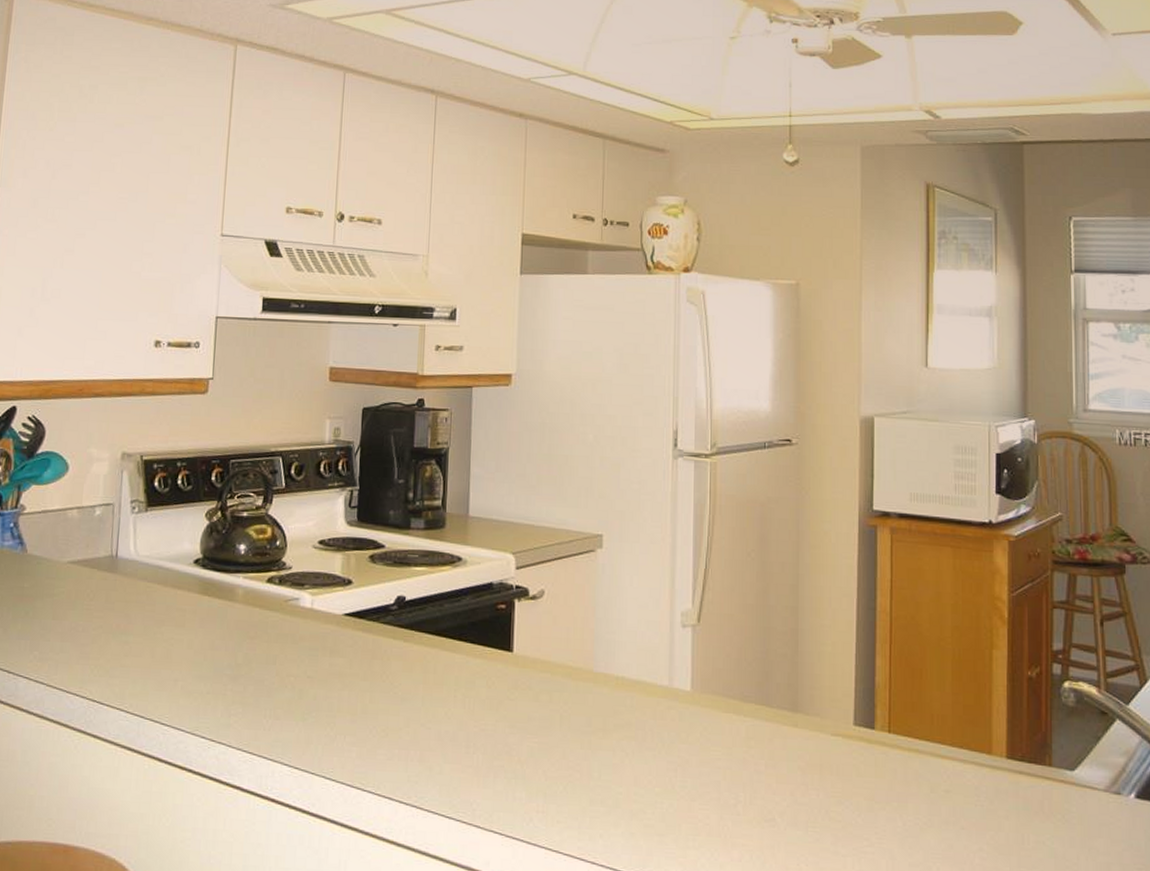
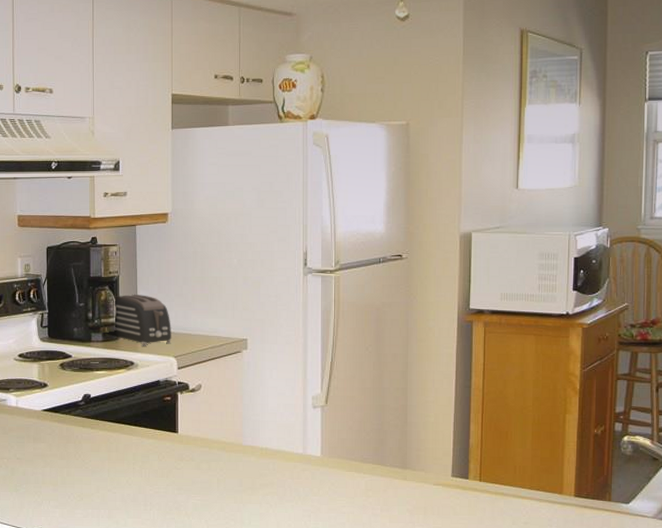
toaster: none [423,472,510,538] -> present [101,295,171,346]

